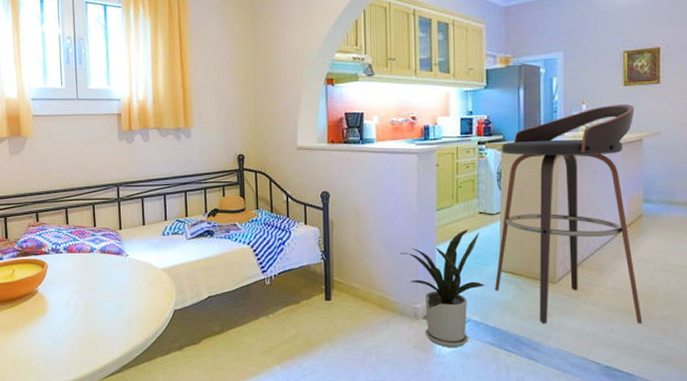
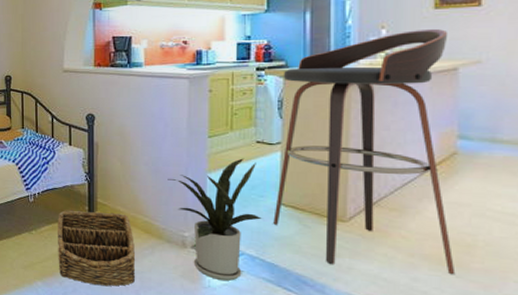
basket: none [295,289,372,364] -> present [58,210,136,287]

